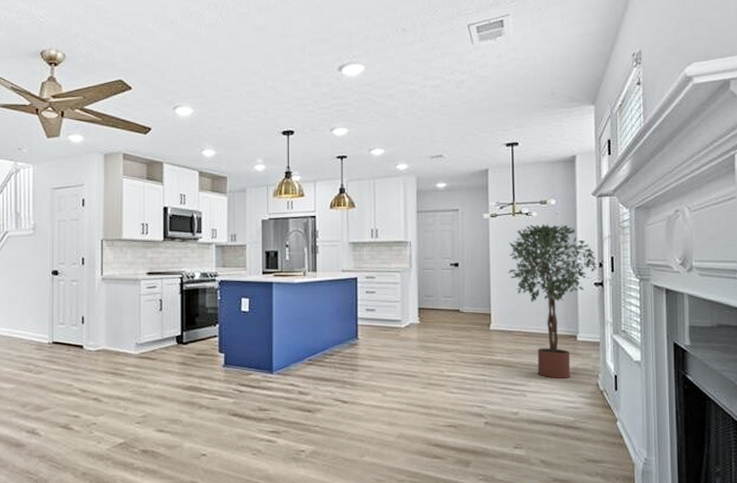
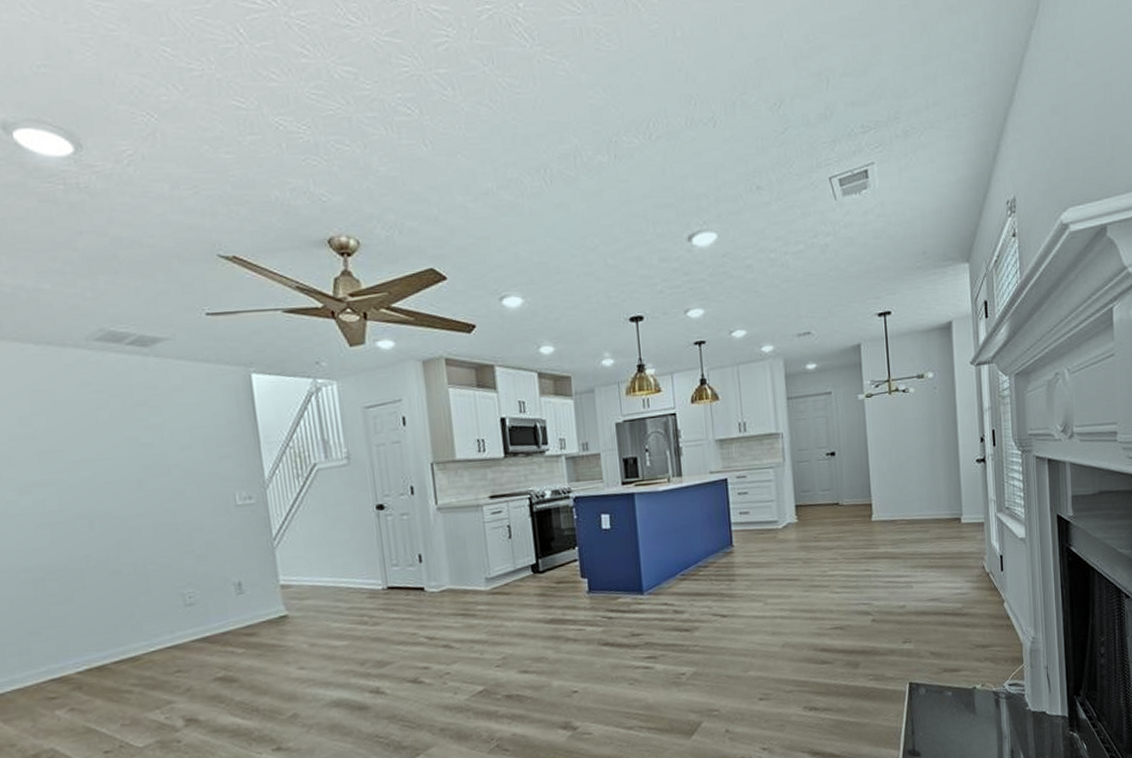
potted tree: present [507,223,598,378] -> none [886,399,979,566]

